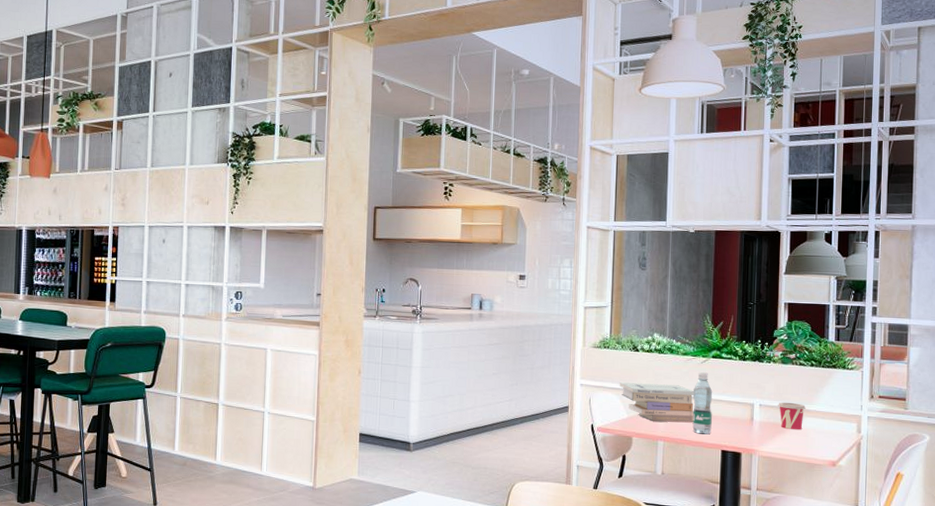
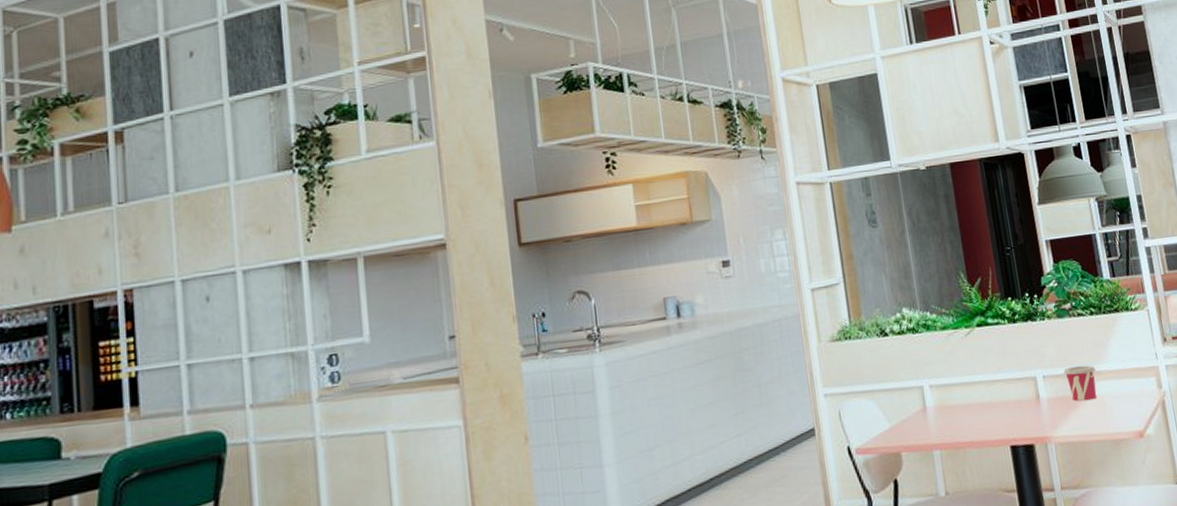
books: present [619,382,695,423] -> none [872,370,971,426]
bottle: present [692,372,713,435] -> none [963,347,994,431]

